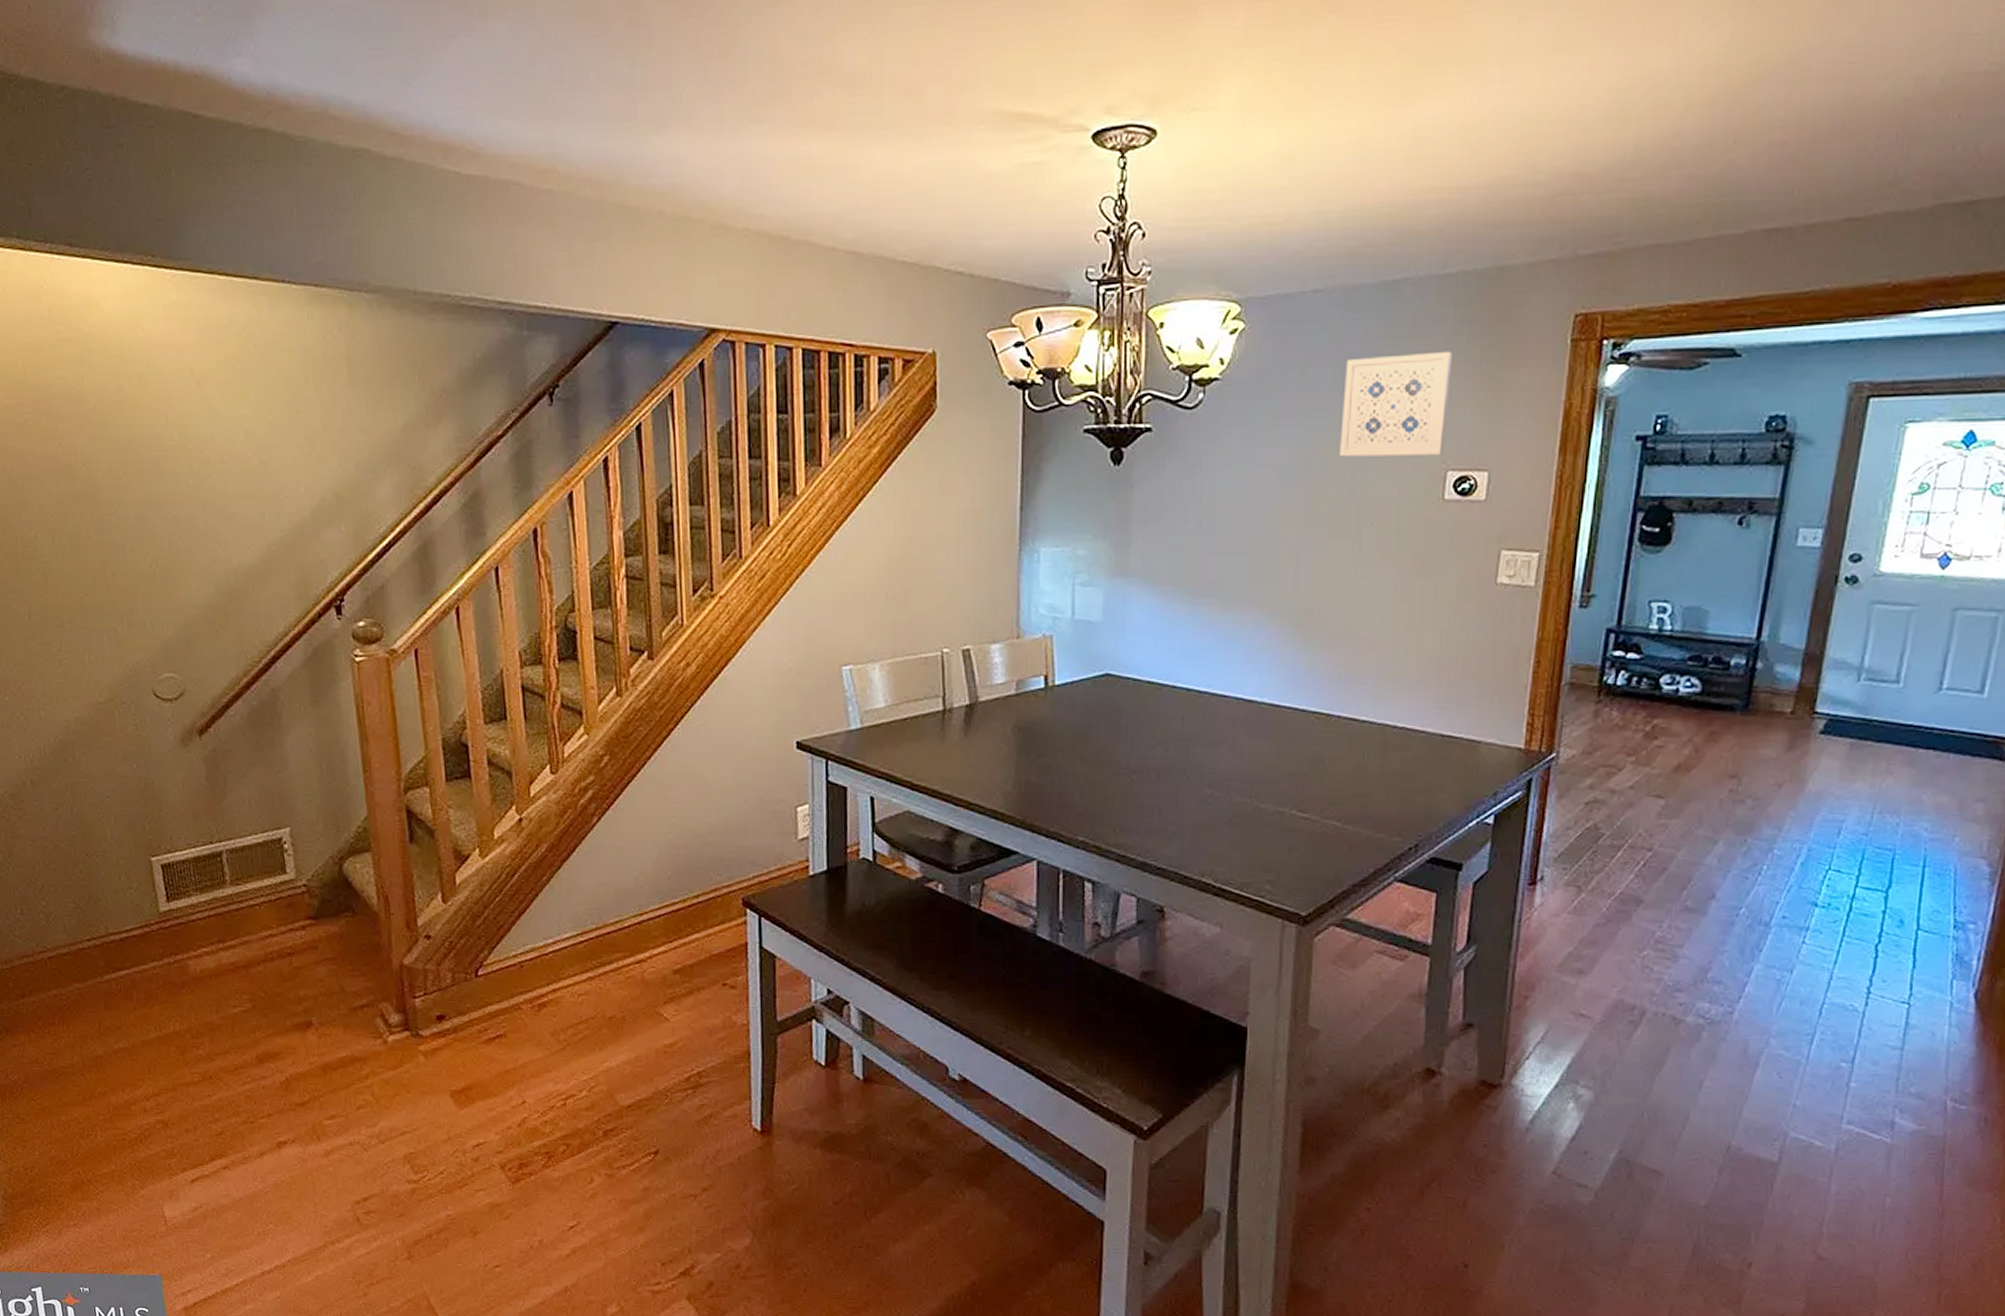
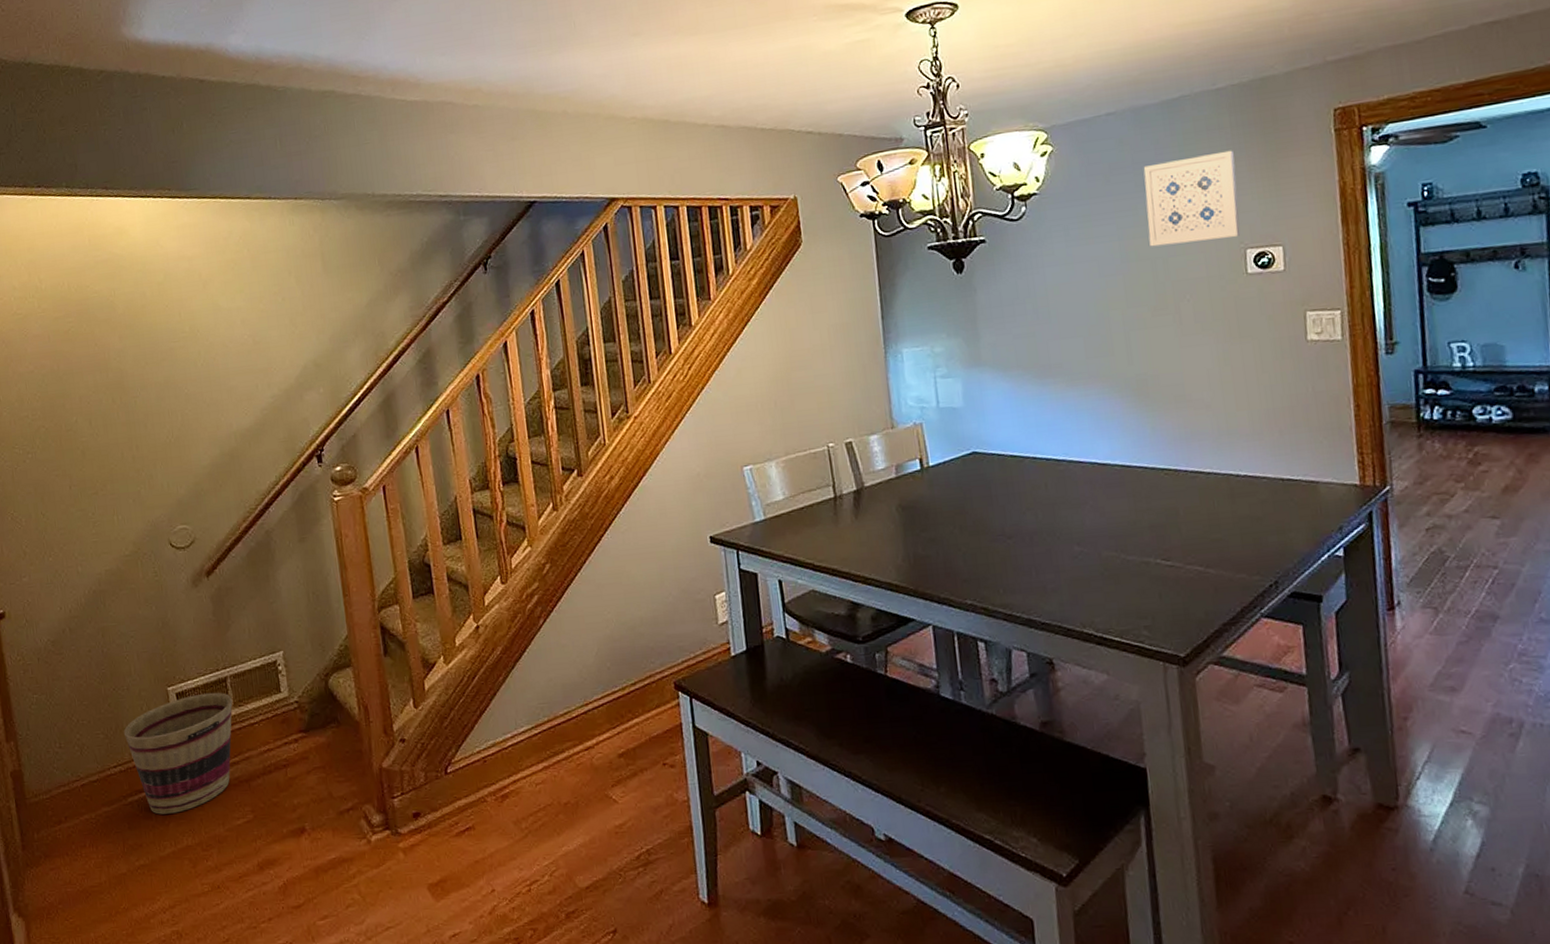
basket: none [98,867,229,996] -> present [123,692,233,815]

